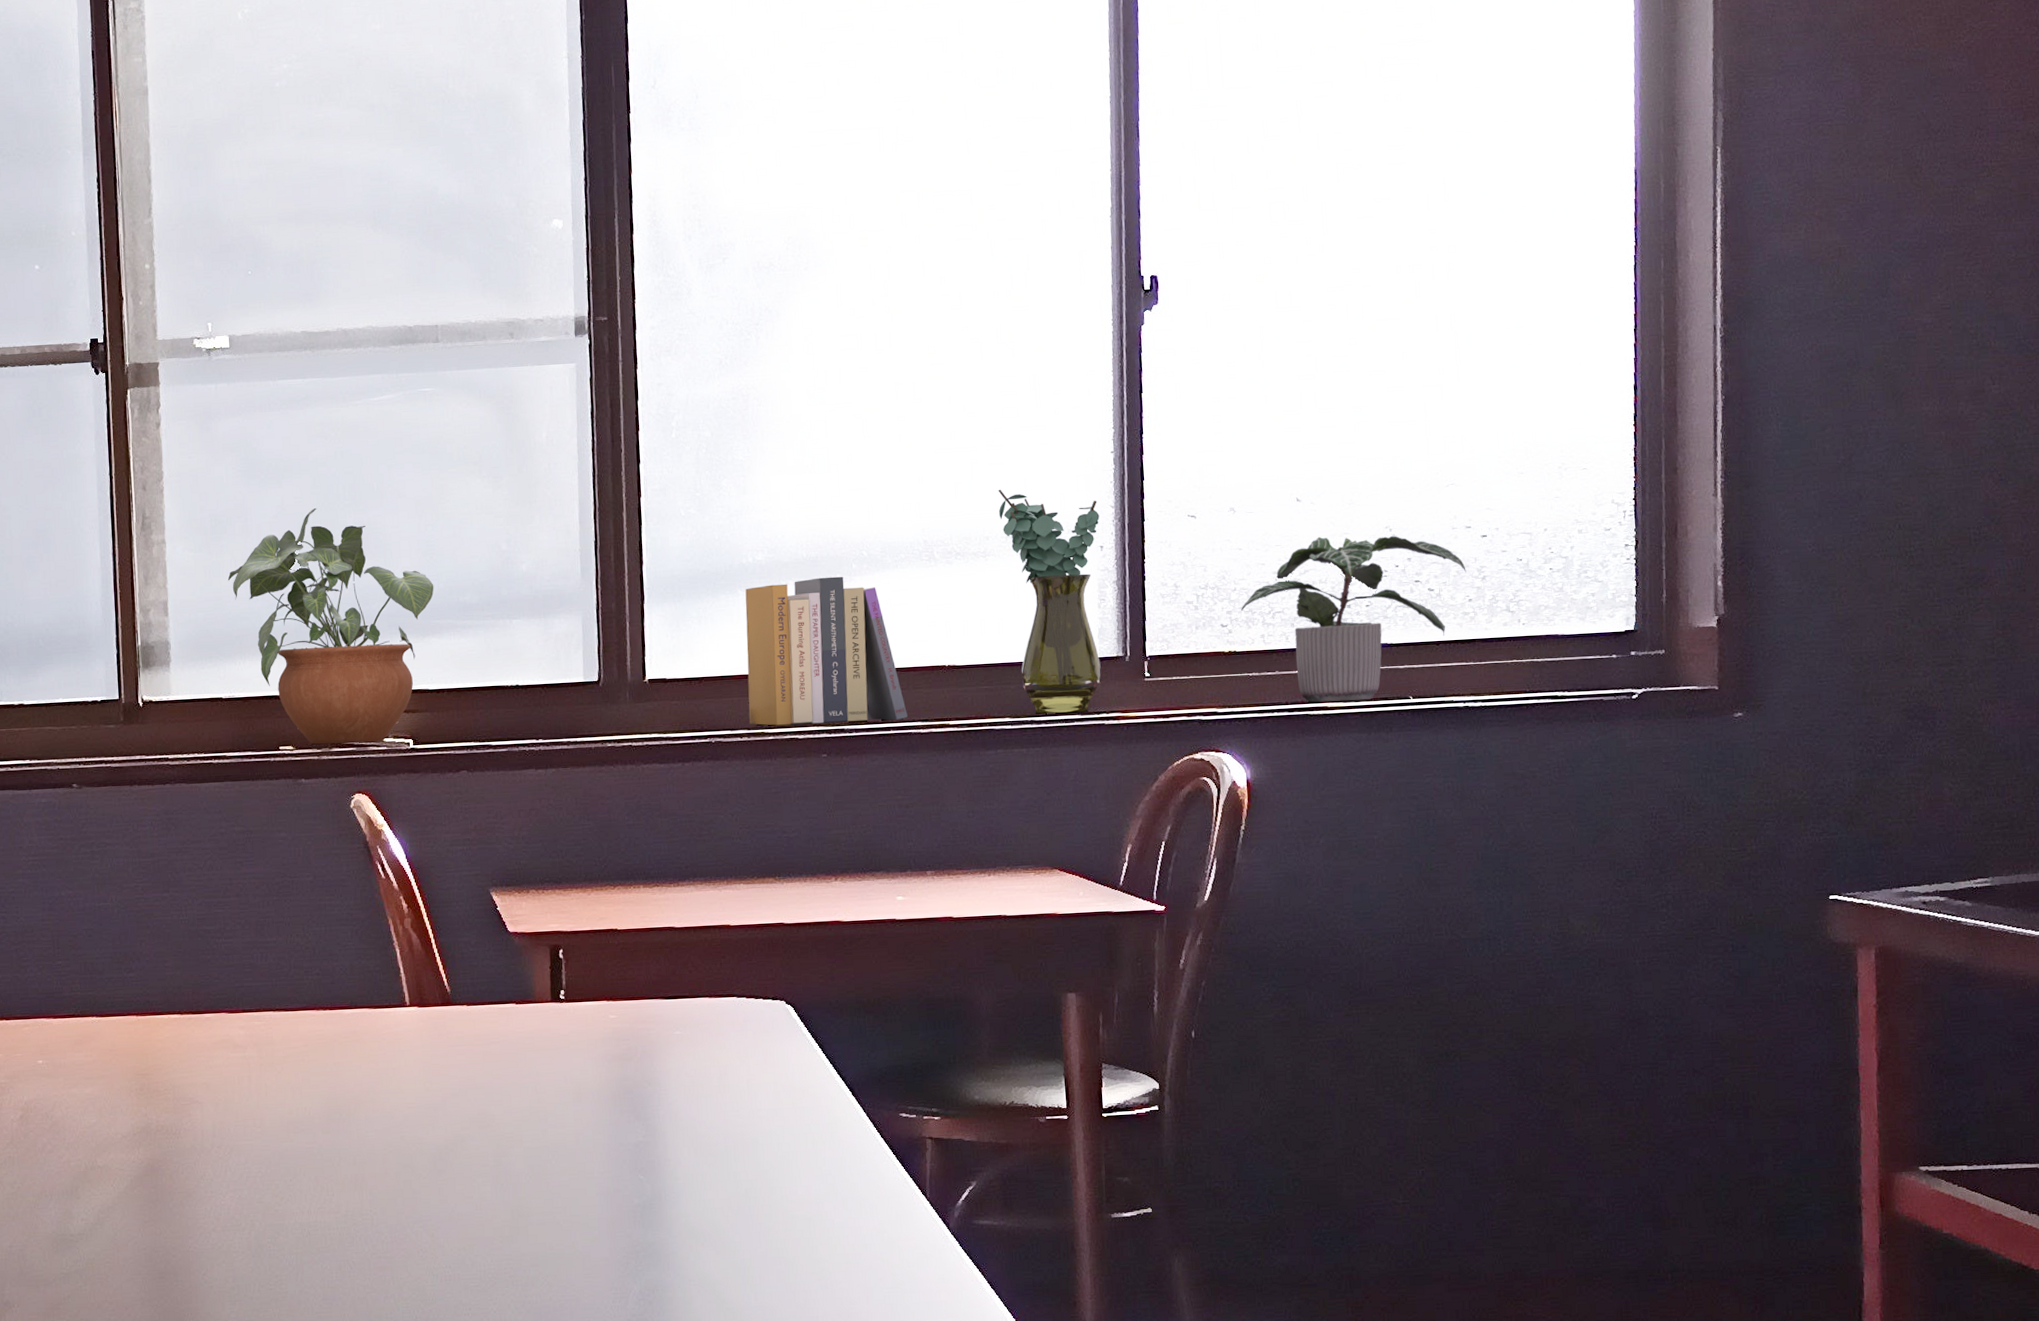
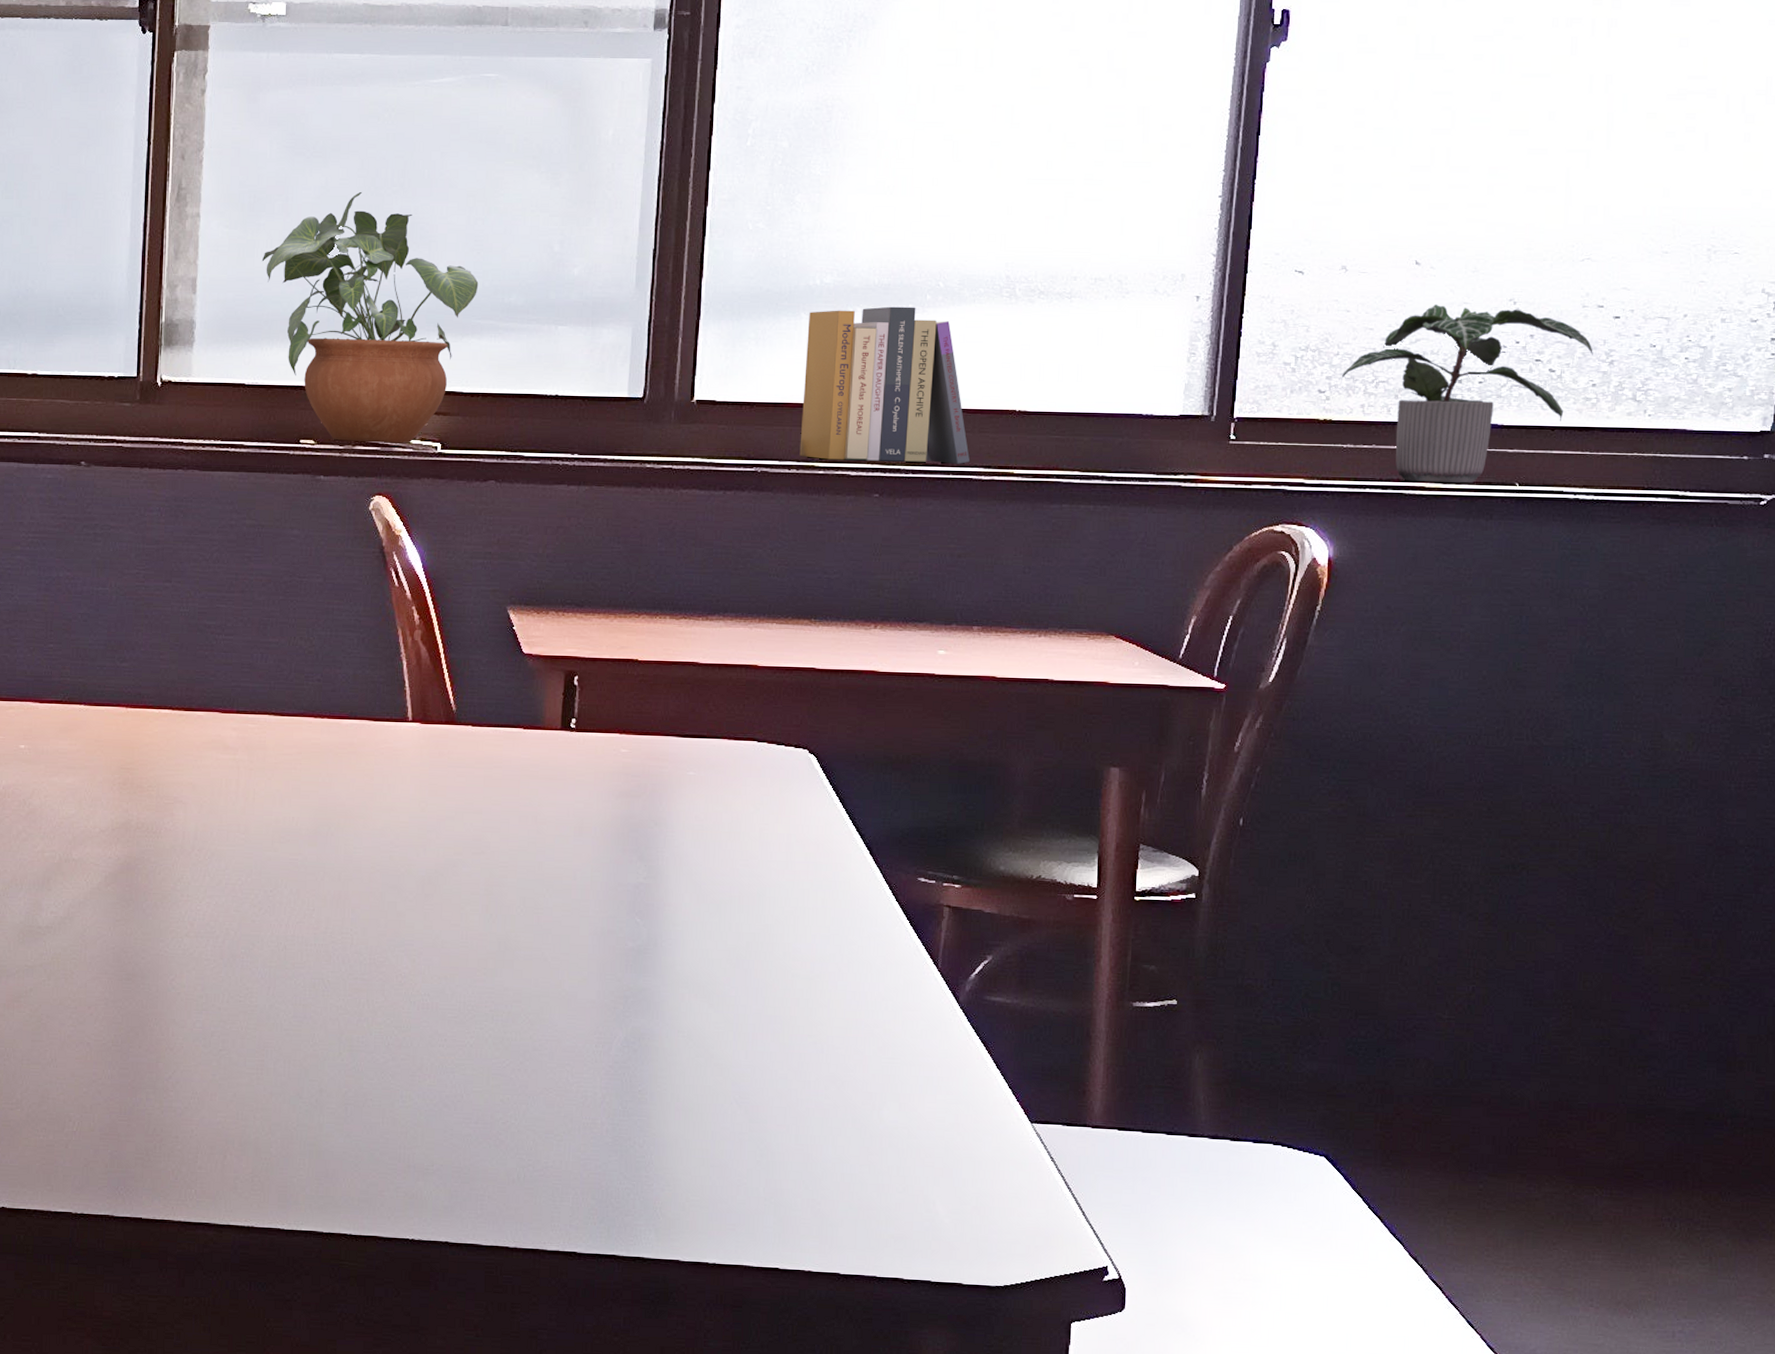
vase: present [998,489,1101,714] -> none [1091,227,1199,472]

